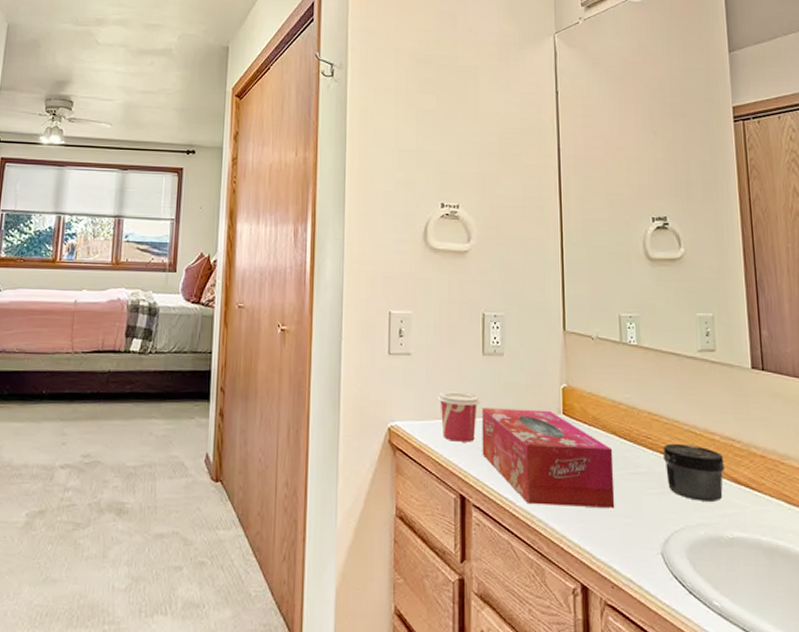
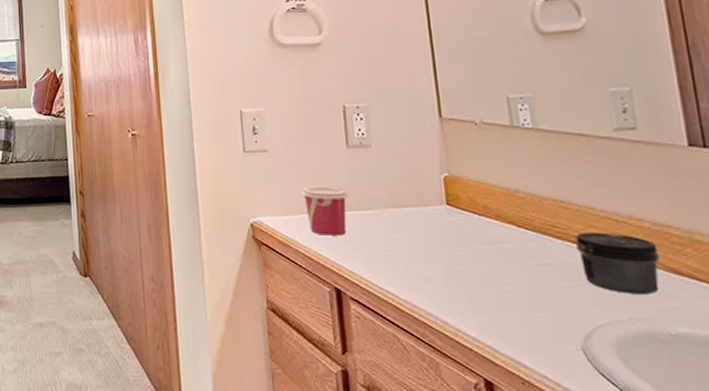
tissue box: present [481,407,615,508] -> none [351,201,519,301]

